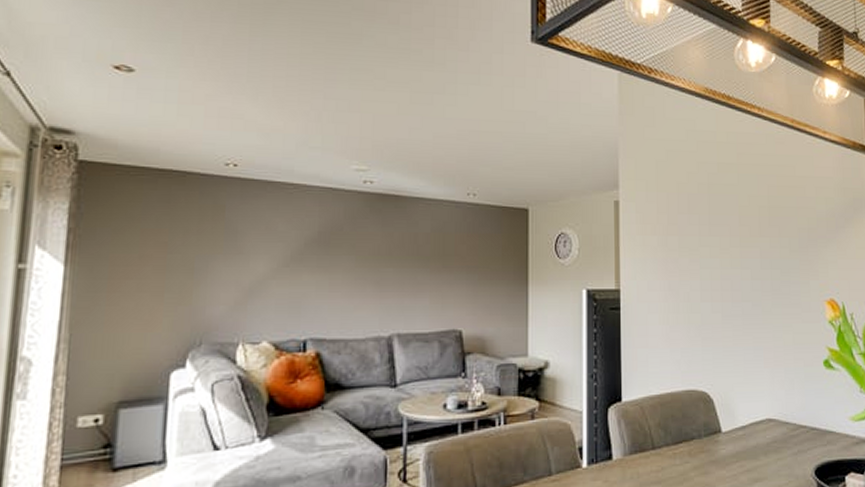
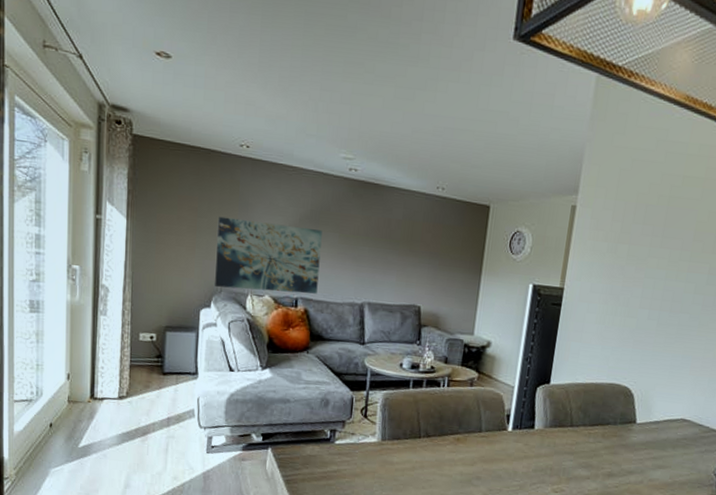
wall art: none [192,250,334,340] -> present [215,216,322,294]

